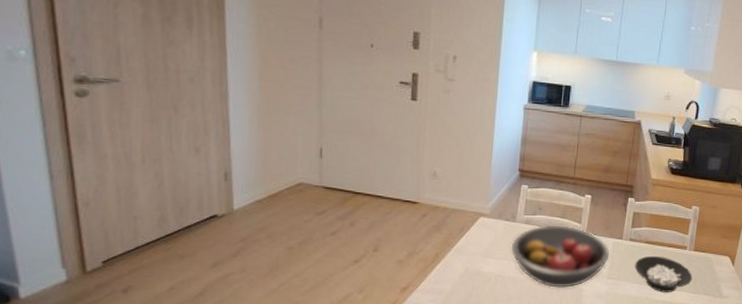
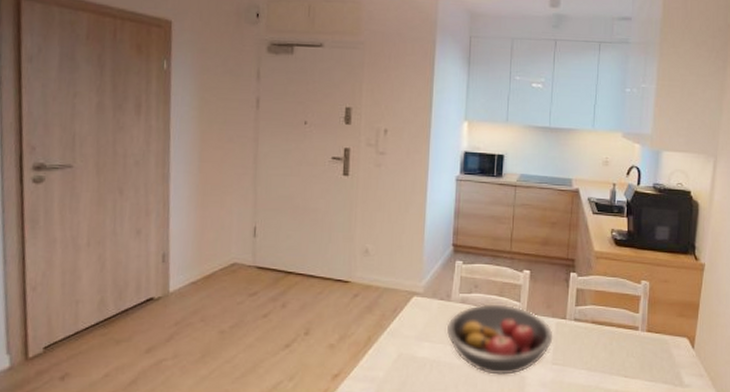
cereal bowl: present [635,255,693,292] -> none [581,337,648,380]

